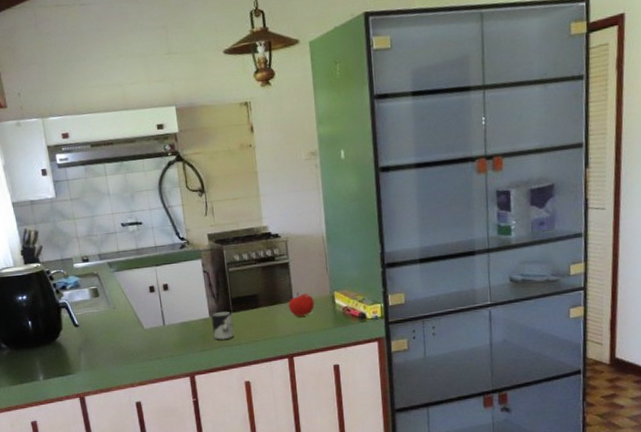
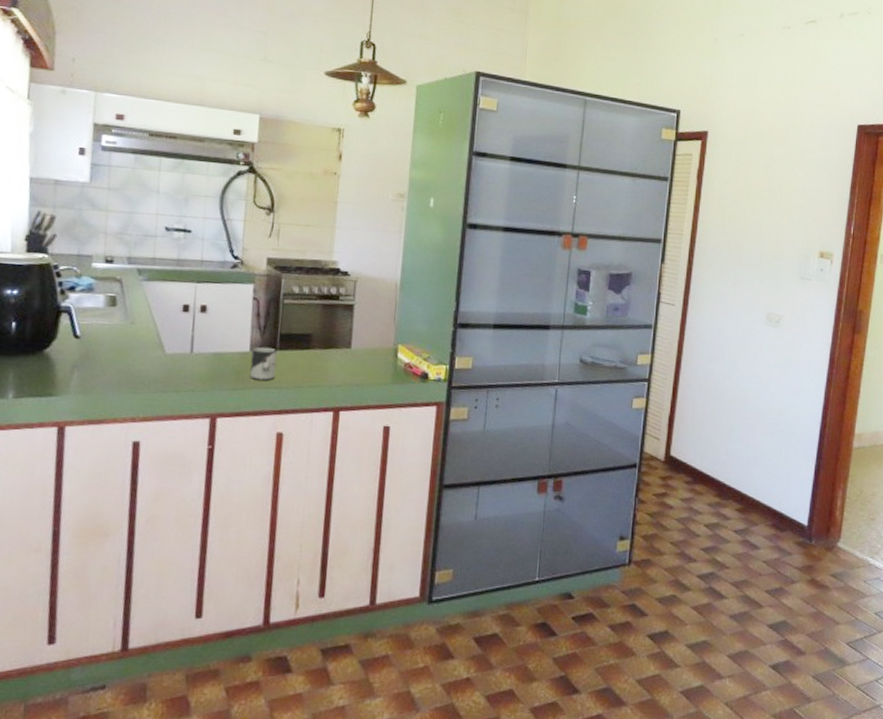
fruit: present [288,291,315,318] -> none [344,338,375,368]

